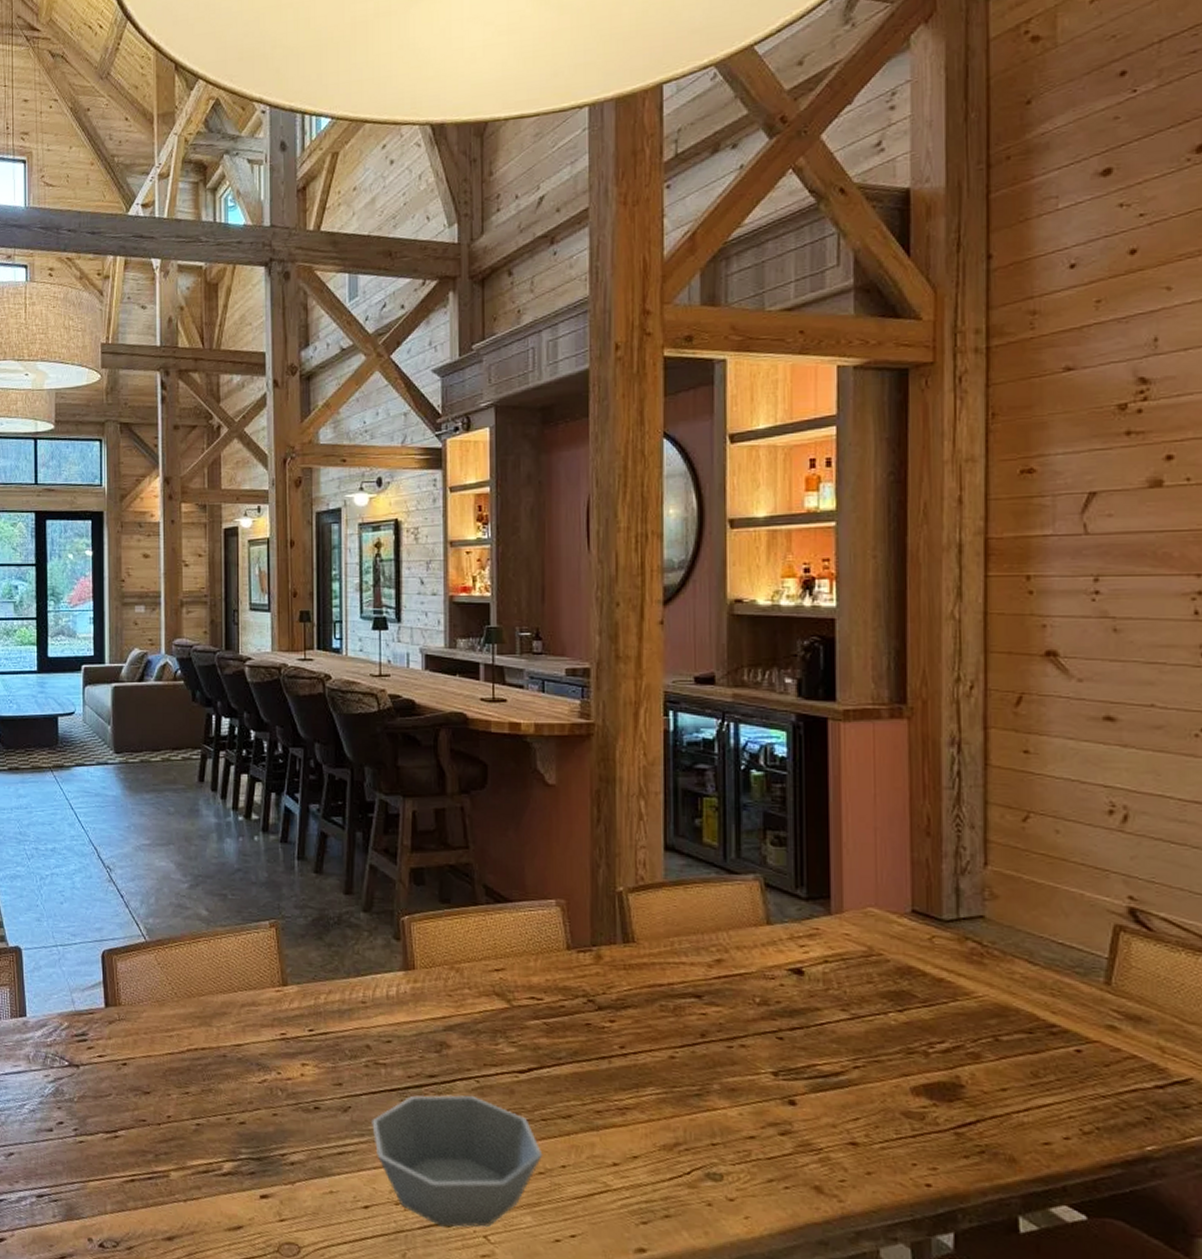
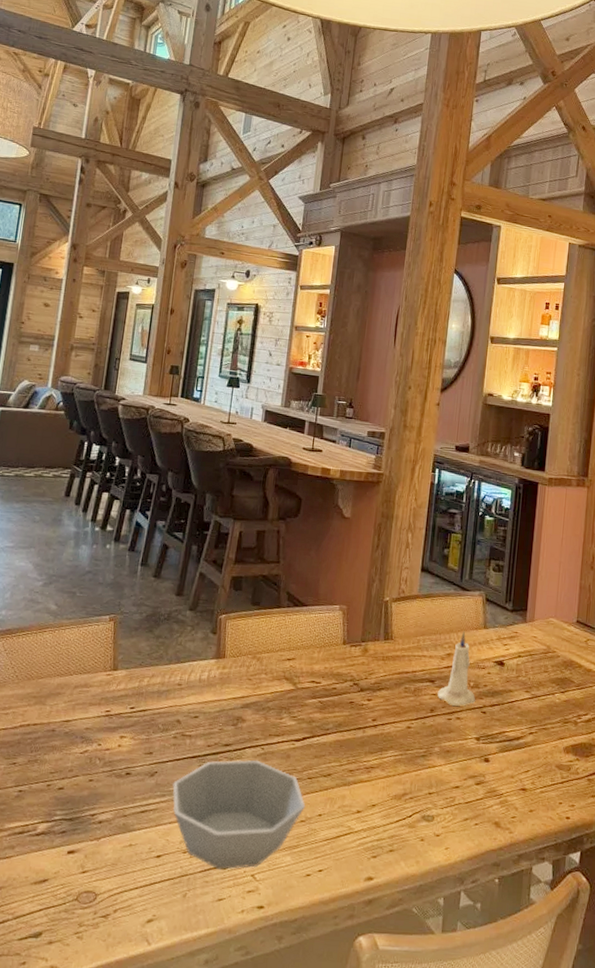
candle: none [709,928,766,1030] -> present [438,631,476,706]

